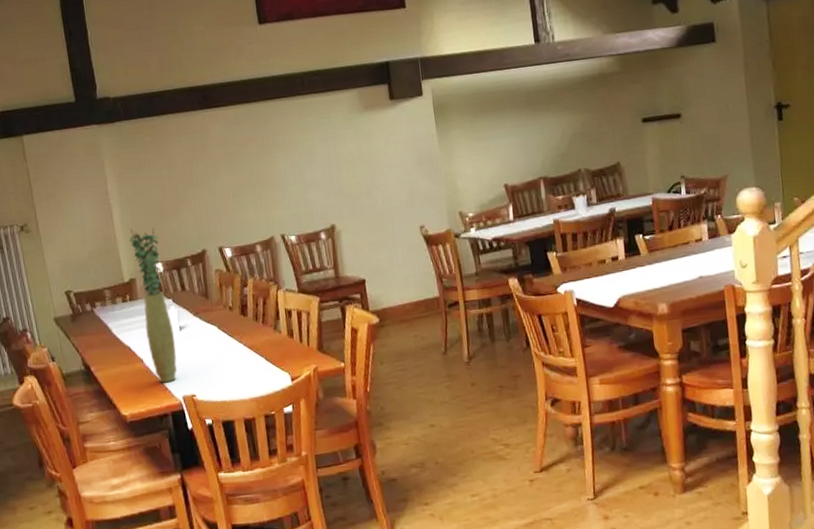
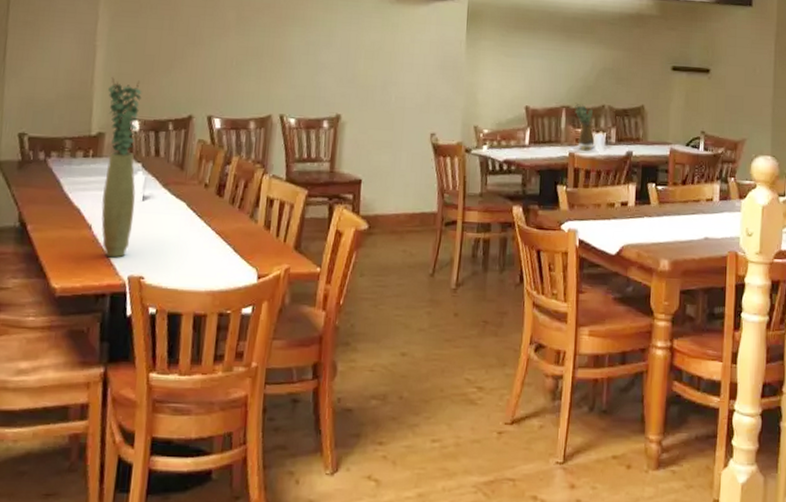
vase: none [551,172,577,216] -> present [574,102,595,151]

